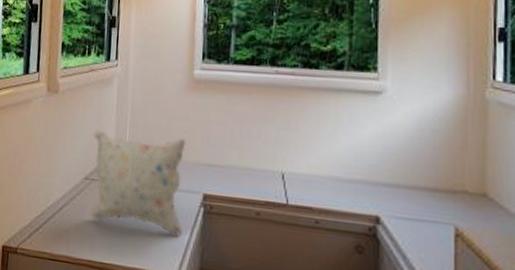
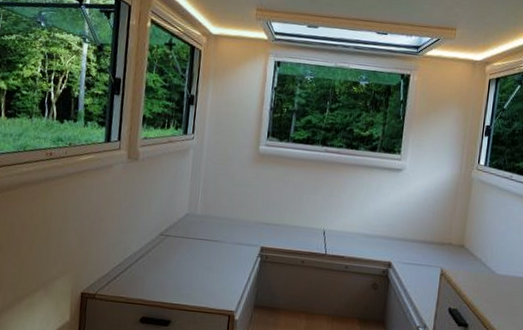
decorative pillow: present [90,129,186,236] -> none [163,193,250,280]

